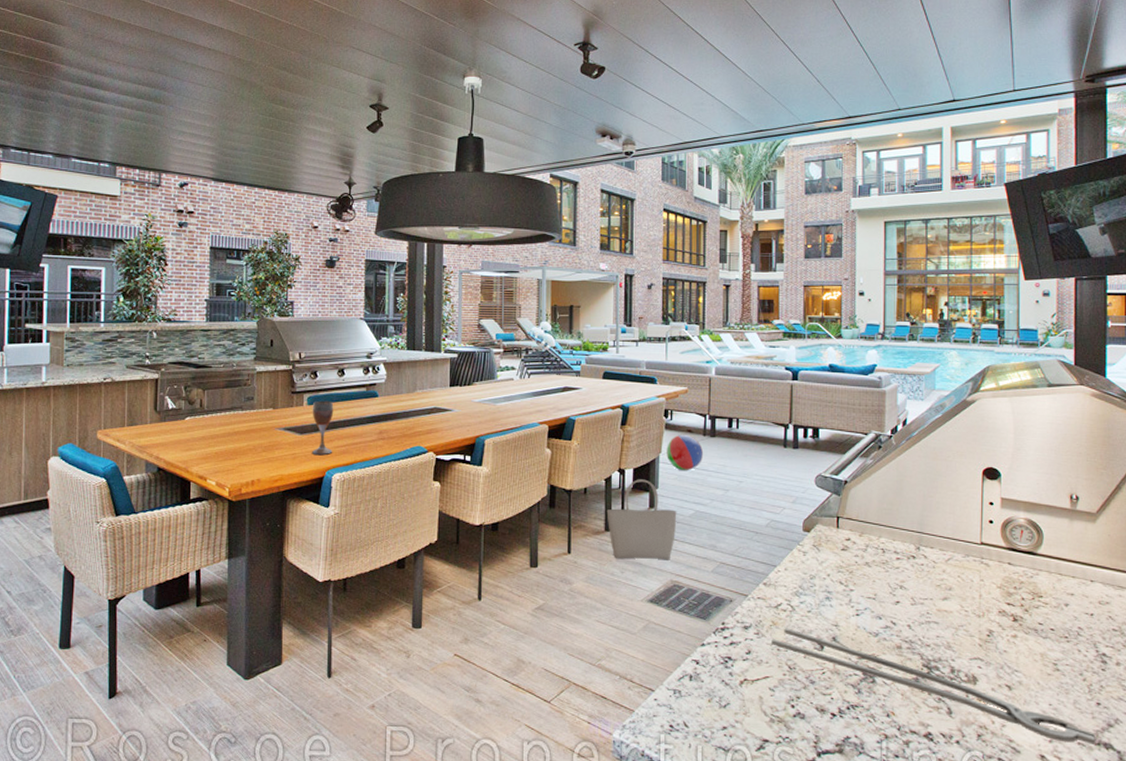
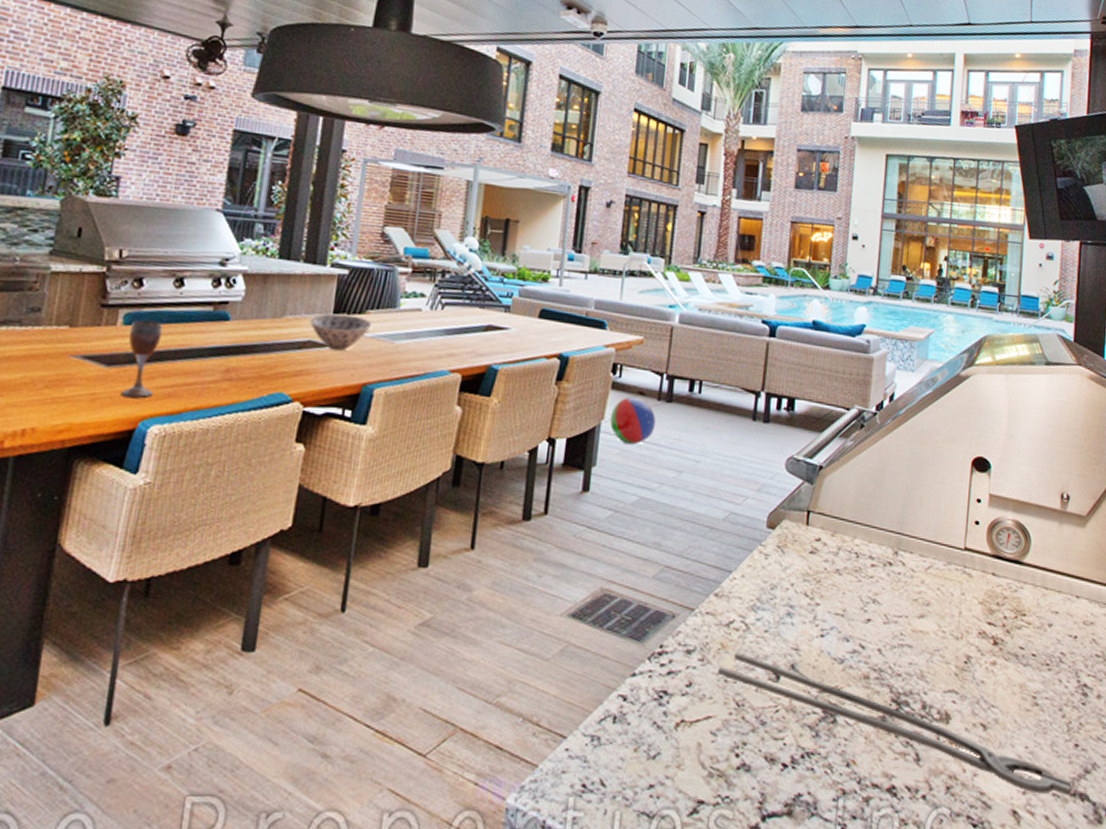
bowl: none [433,387,478,414] -> present [309,313,371,352]
tote bag: present [606,479,677,560] -> none [526,452,617,562]

